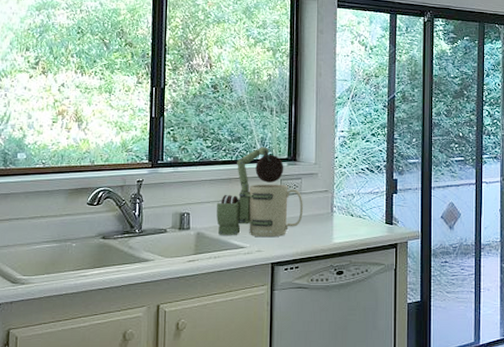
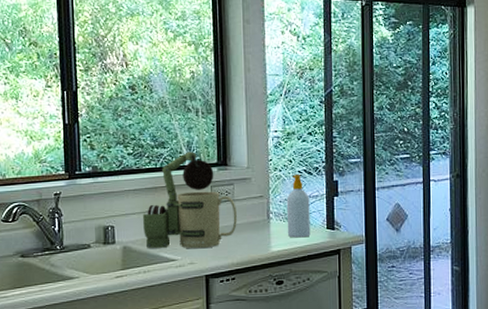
soap bottle: none [349,172,371,231] -> present [286,175,311,238]

